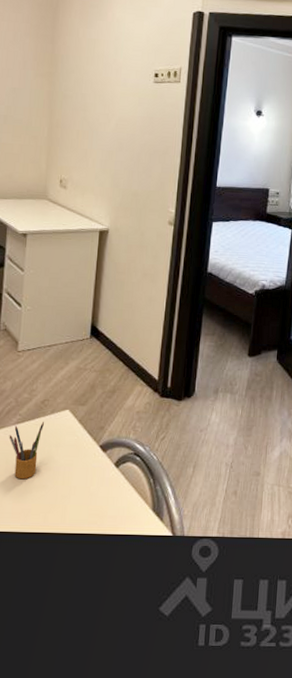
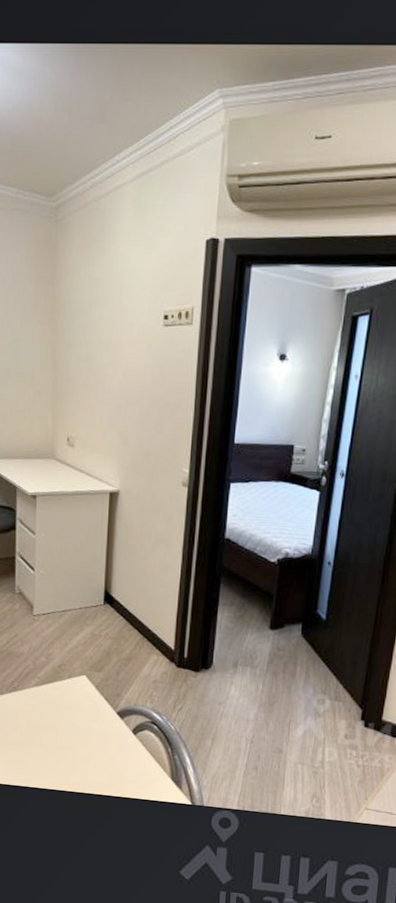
pencil box: present [9,421,44,480] -> none [29,685,62,740]

